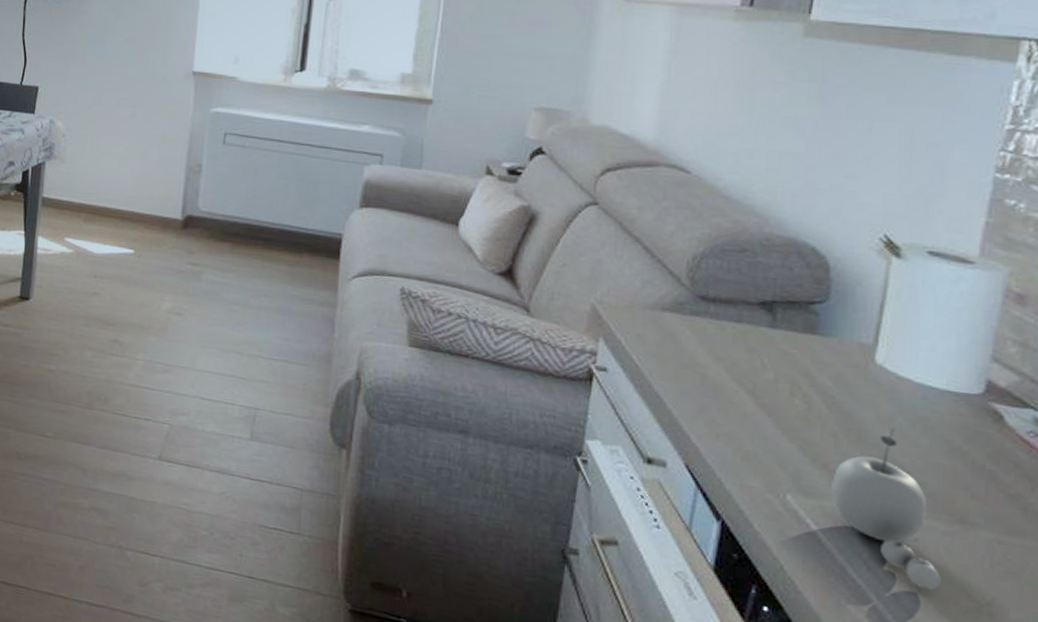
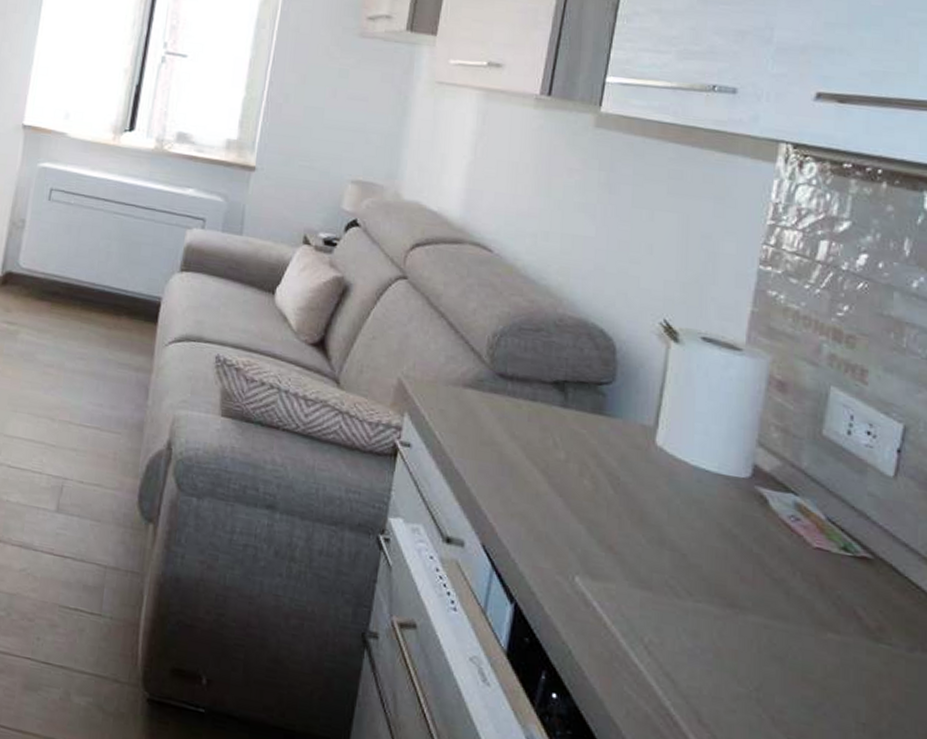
fruit: present [831,426,941,591] -> none [616,509,714,676]

